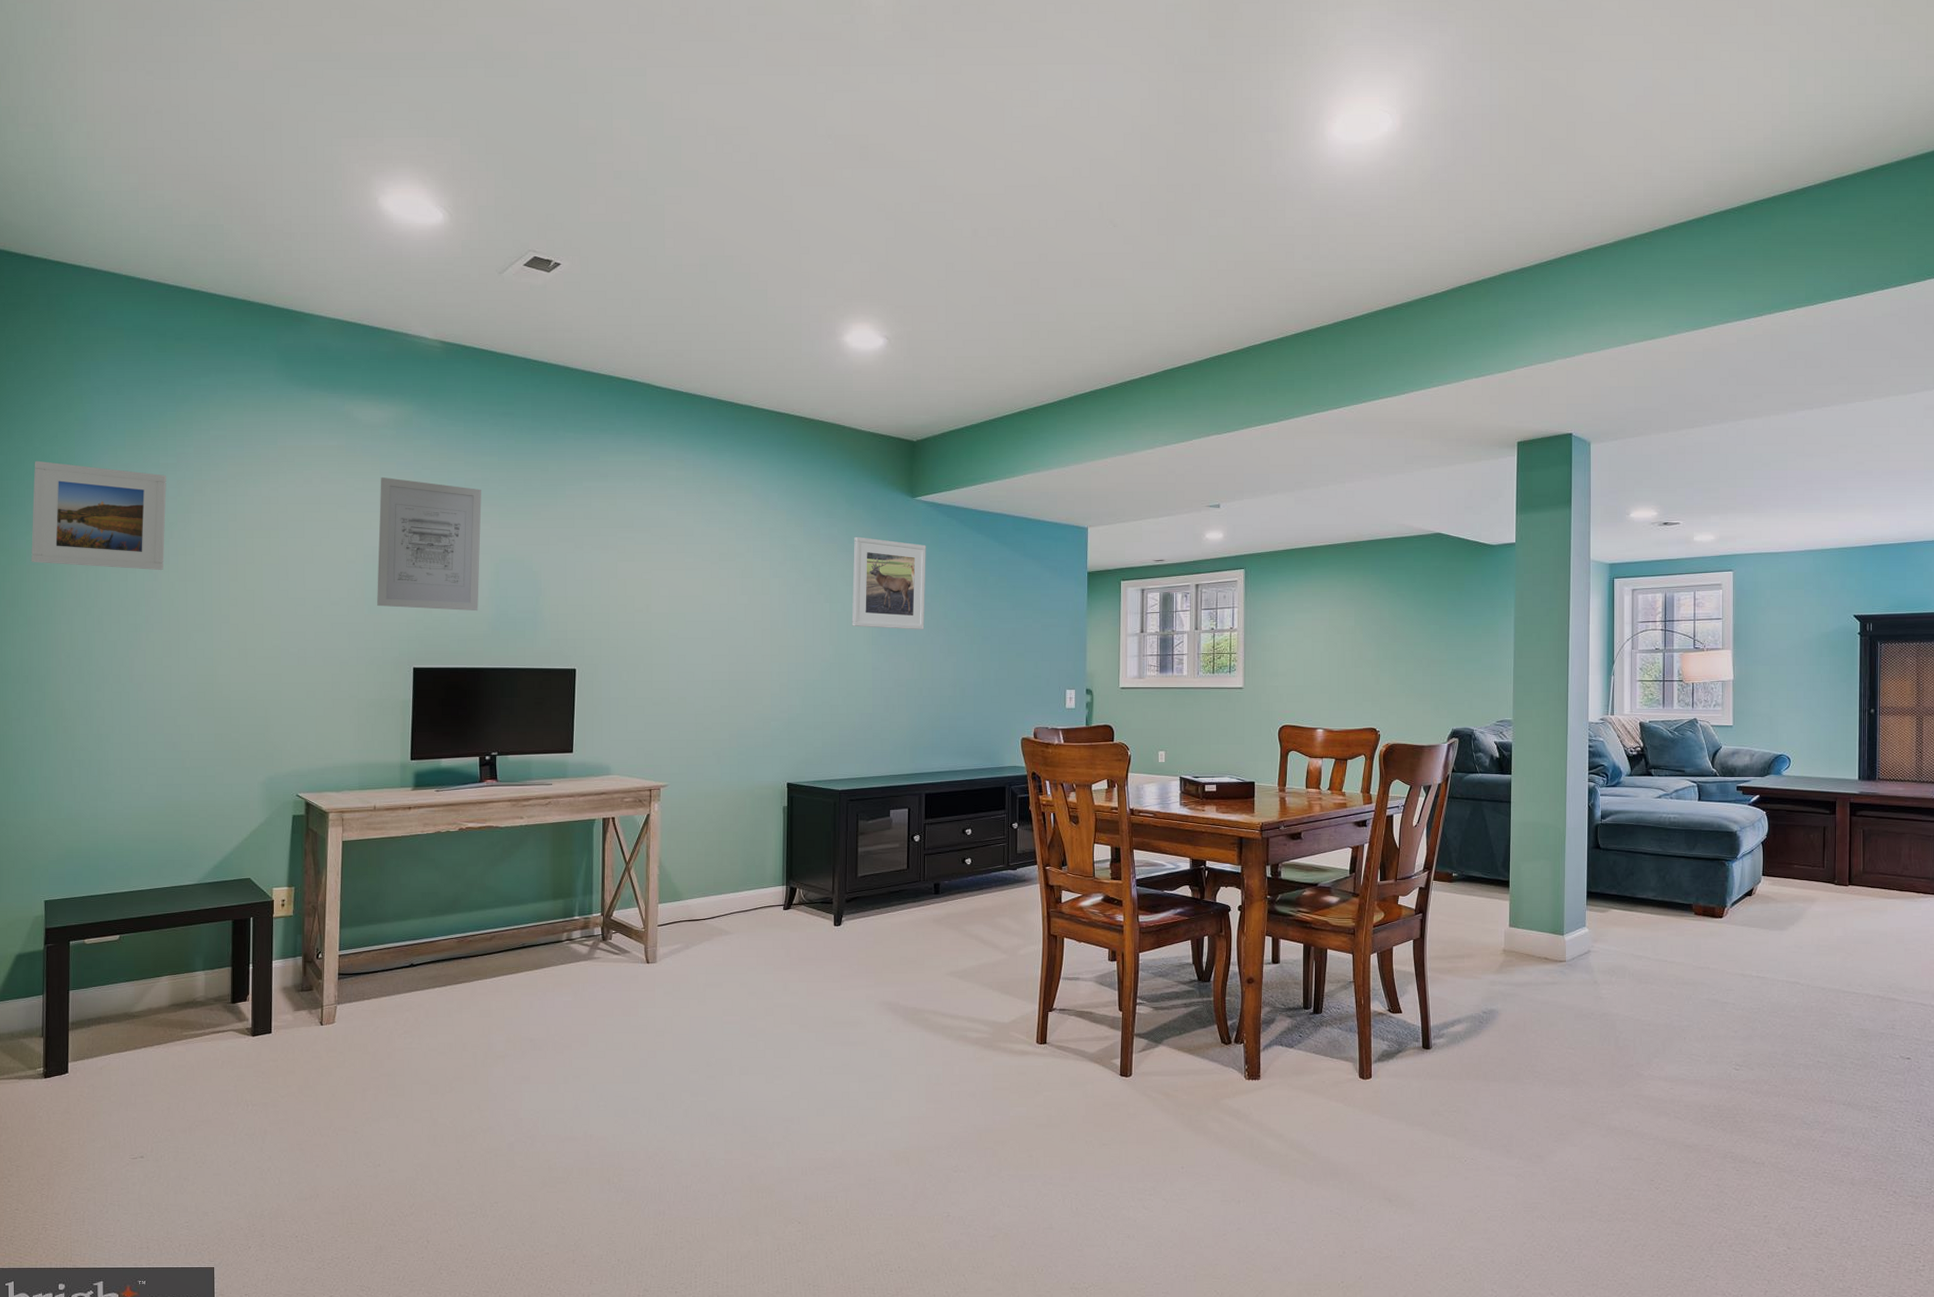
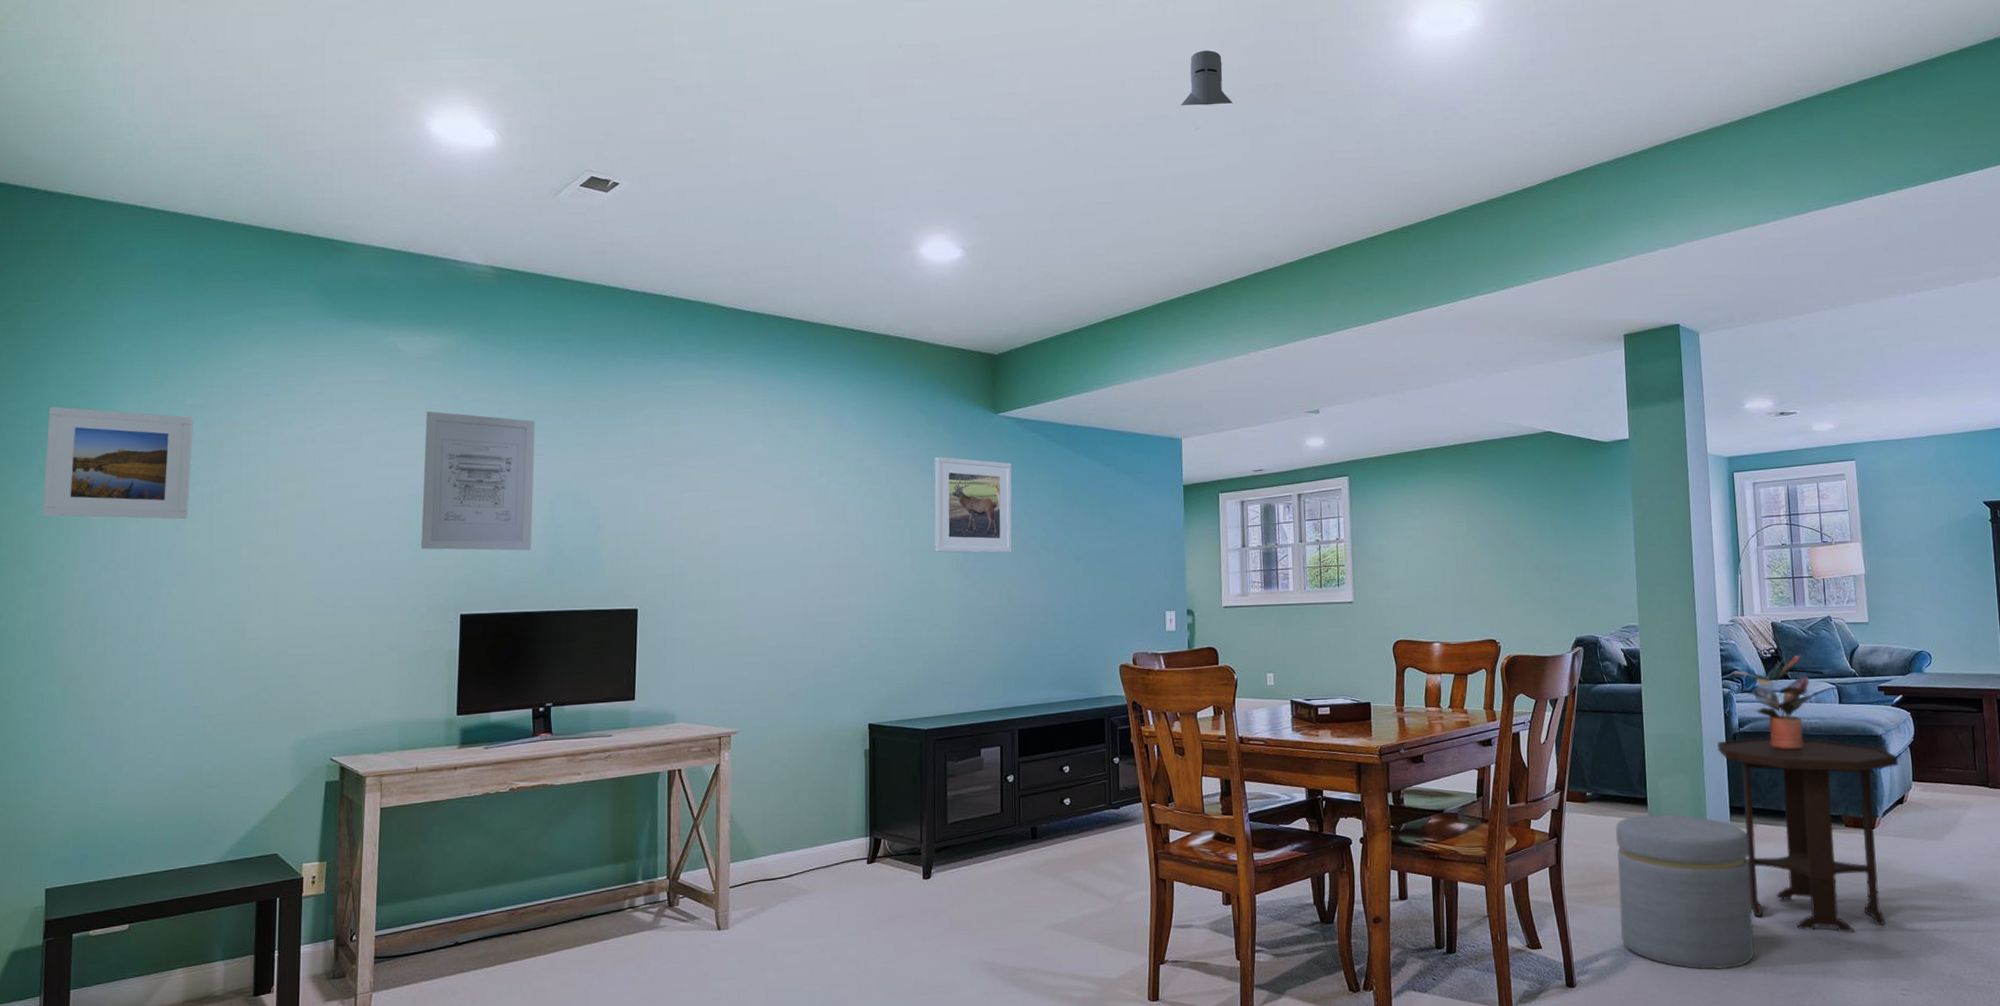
knight helmet: none [1099,149,1150,204] -> present [1180,51,1233,106]
ottoman: none [1476,895,1602,1039] -> present [1615,813,1754,970]
side table: none [1580,828,1751,1011] -> present [1717,737,1900,933]
potted plant: none [1598,753,1673,842] -> present [1731,654,1812,750]

